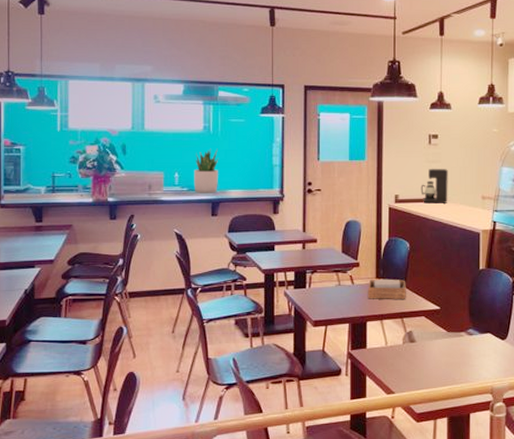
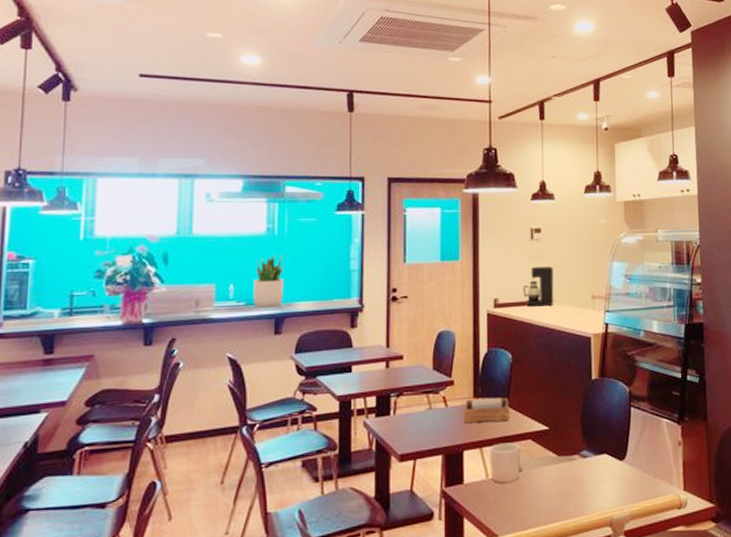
mug: none [389,317,415,351] -> present [490,442,521,484]

